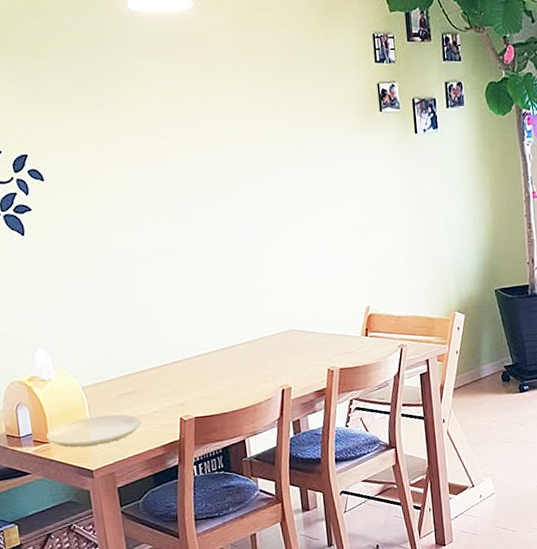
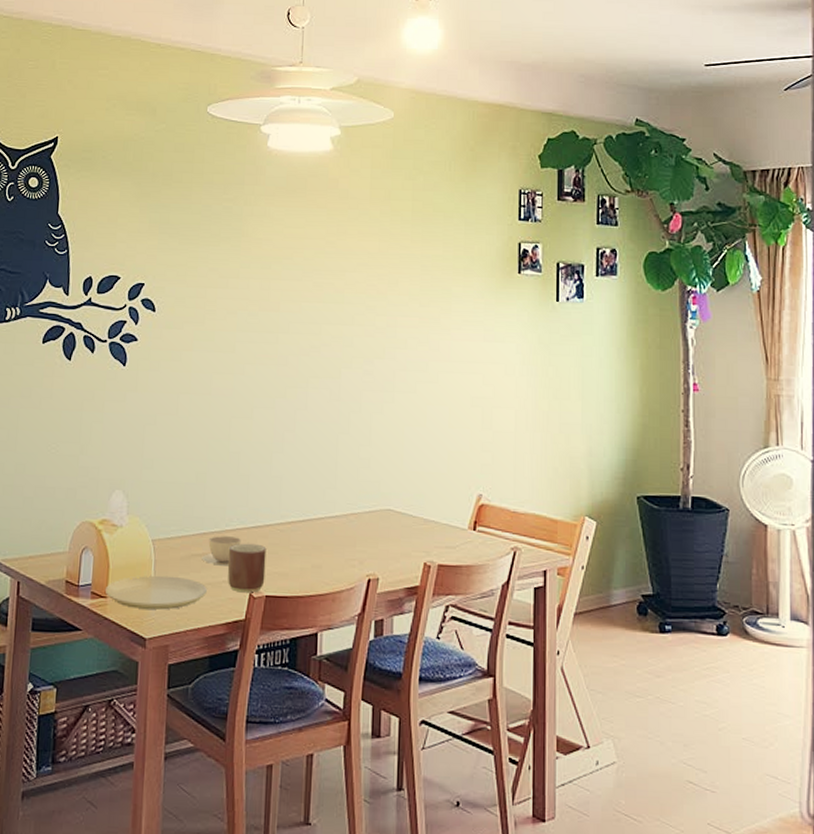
teacup: none [131,373,165,400] -> present [202,536,241,566]
mug: none [154,376,192,419] -> present [227,543,267,593]

